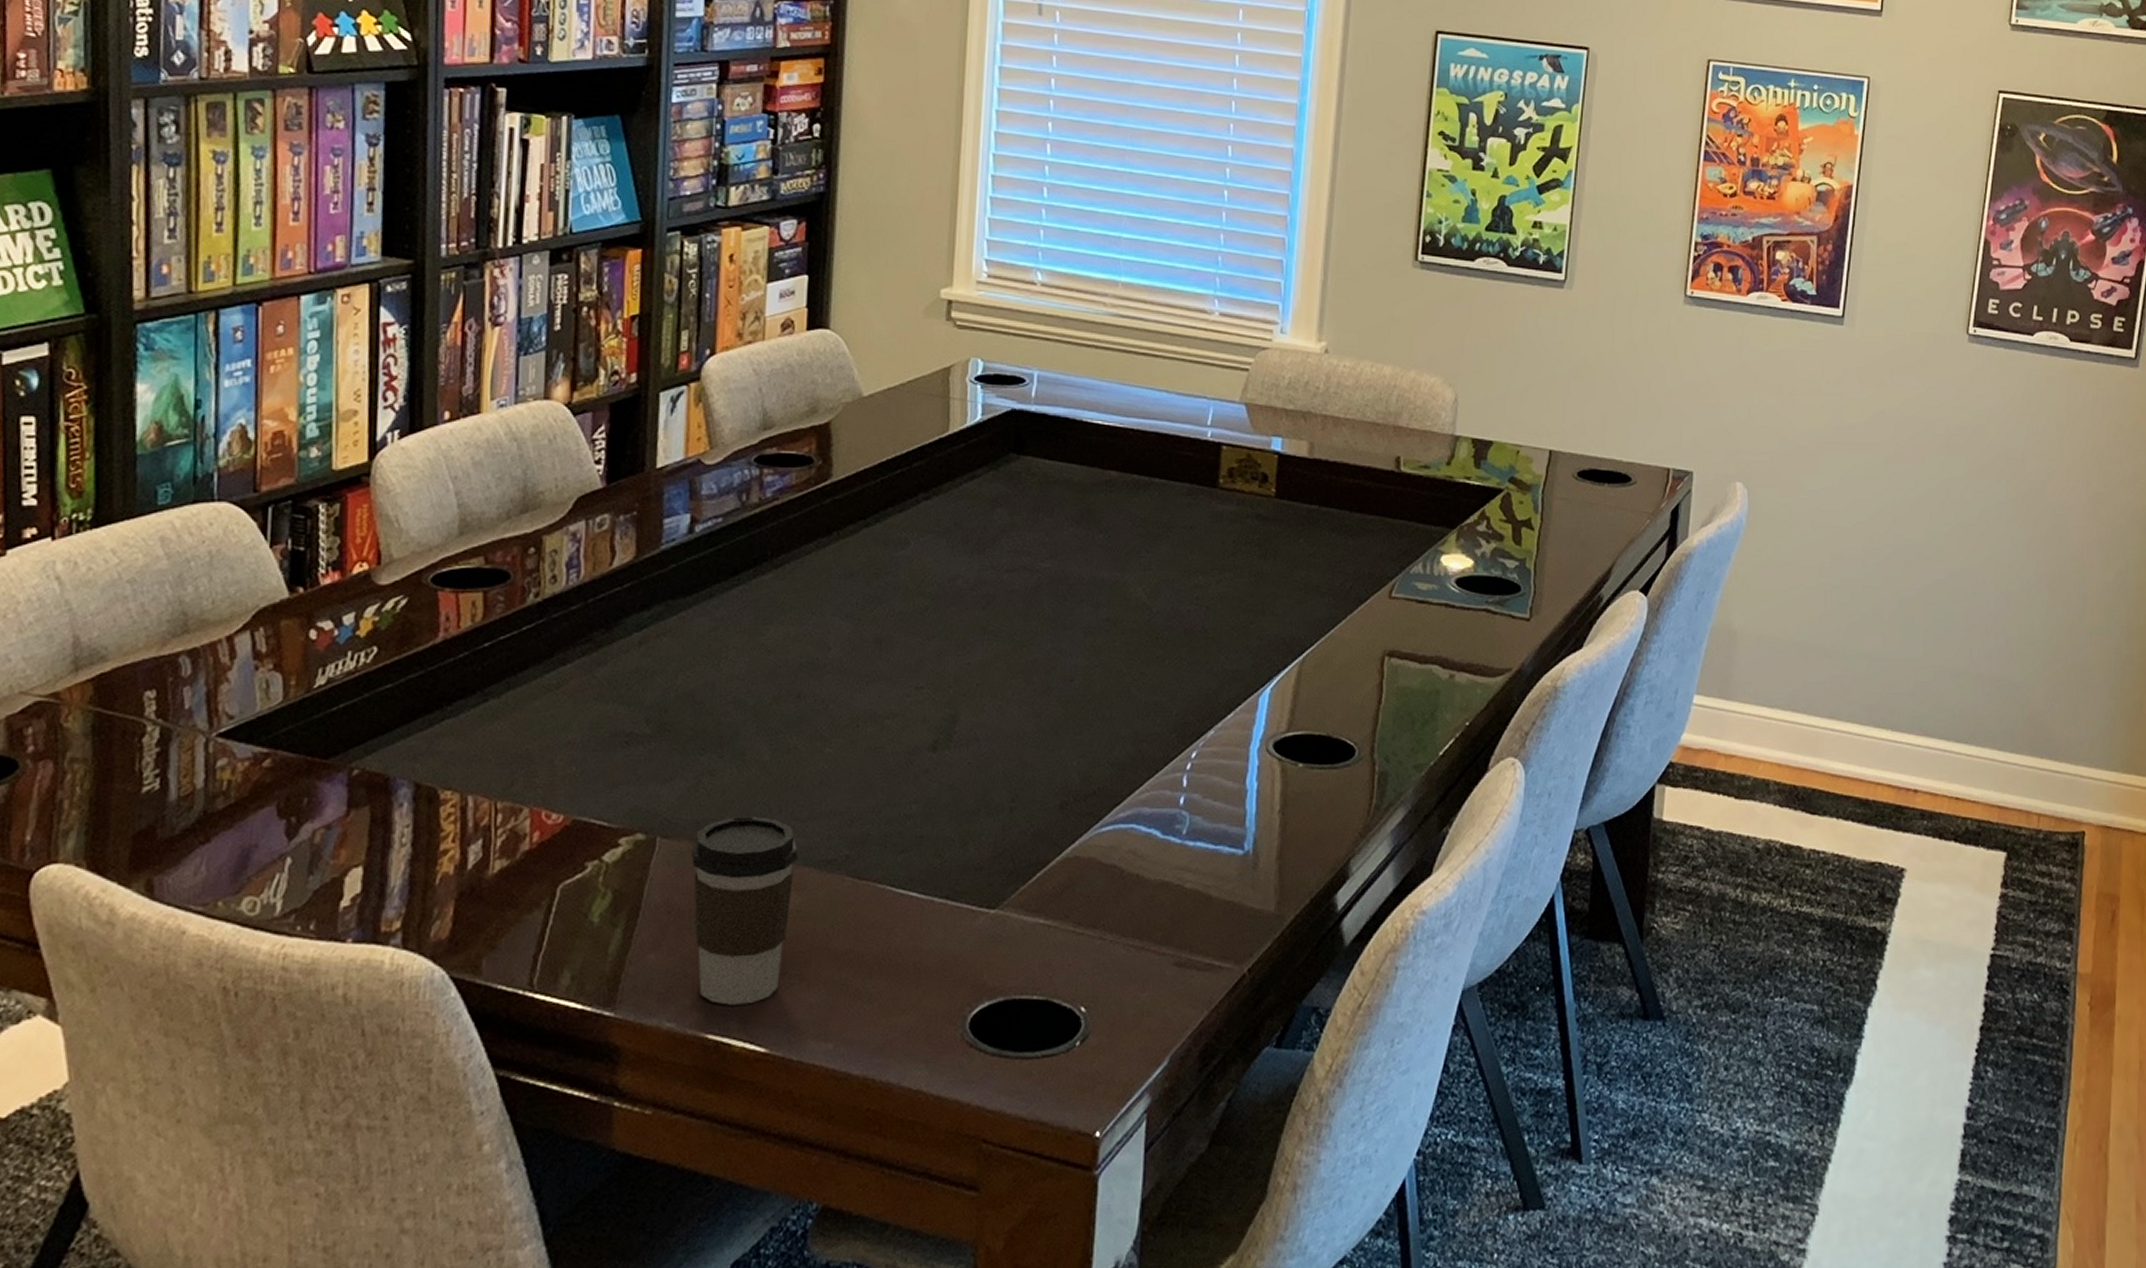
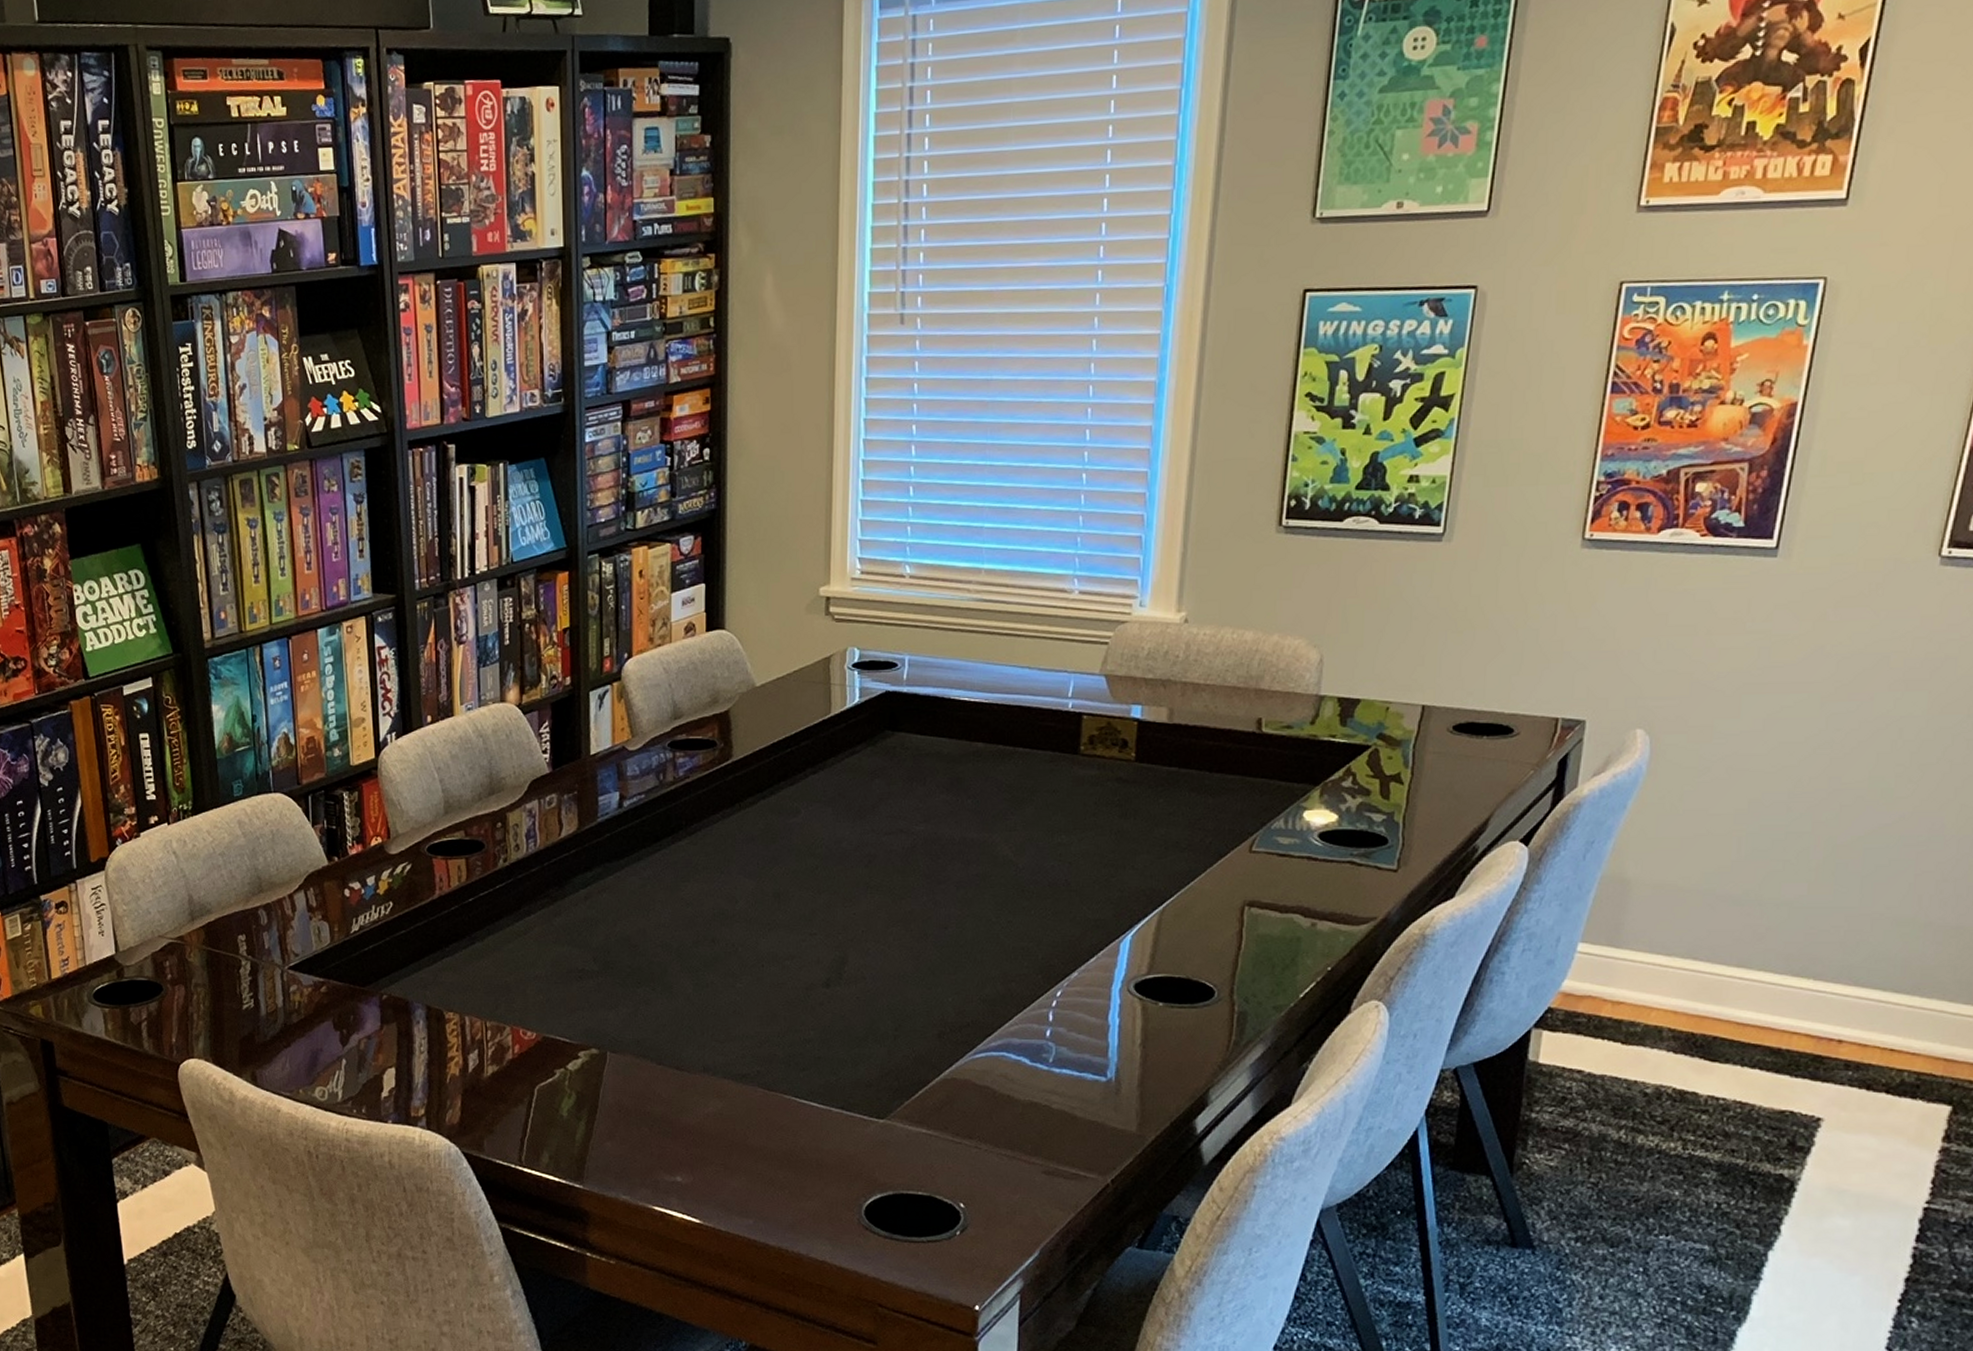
coffee cup: present [691,816,798,1005] -> none [635,1037,718,1185]

